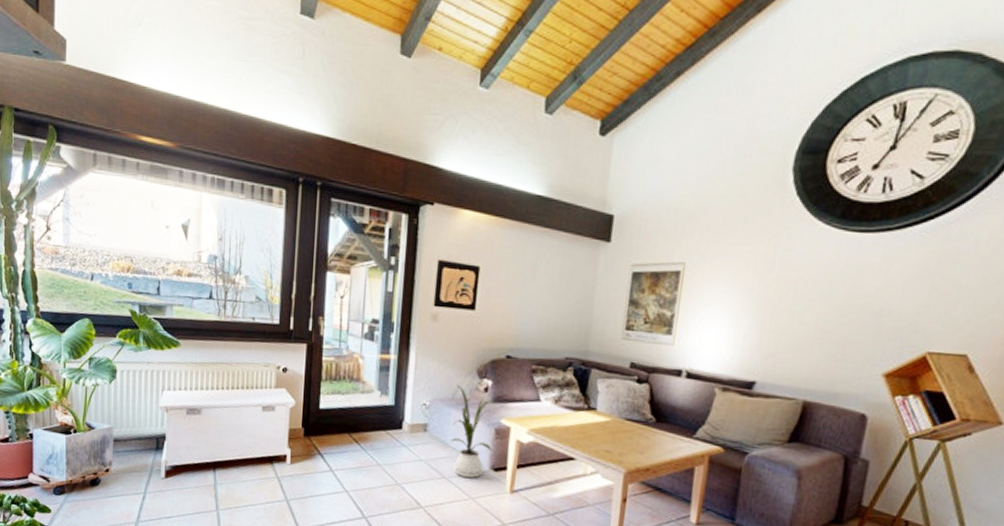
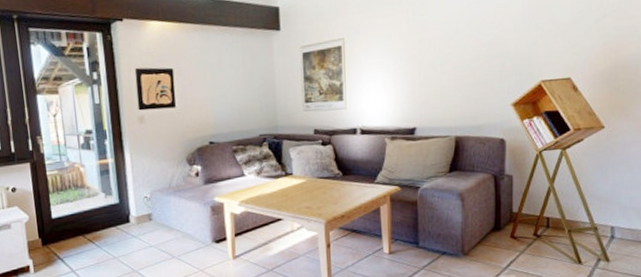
house plant: present [450,383,493,479] -> none [169,174,210,254]

